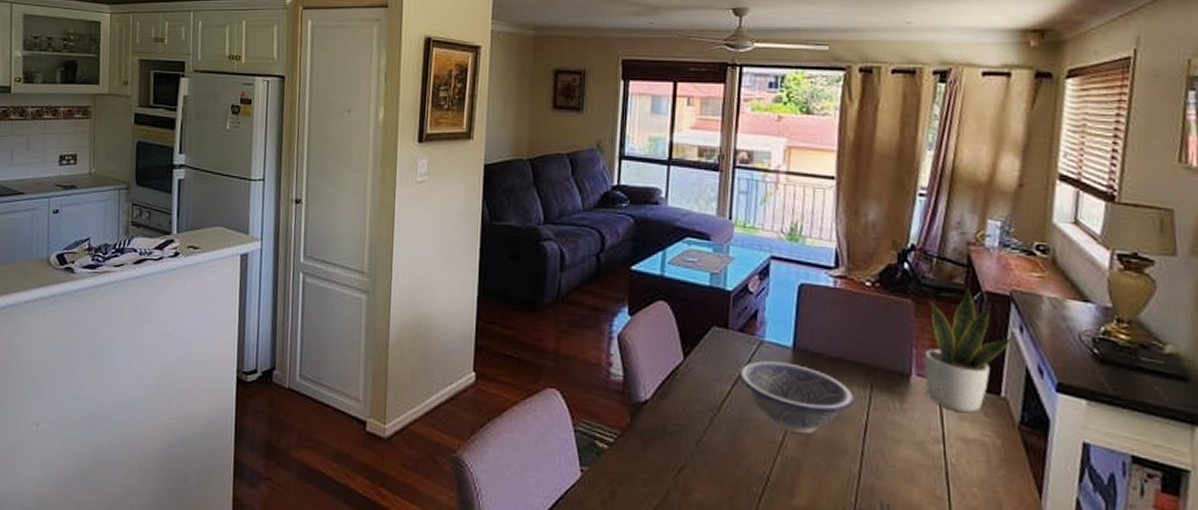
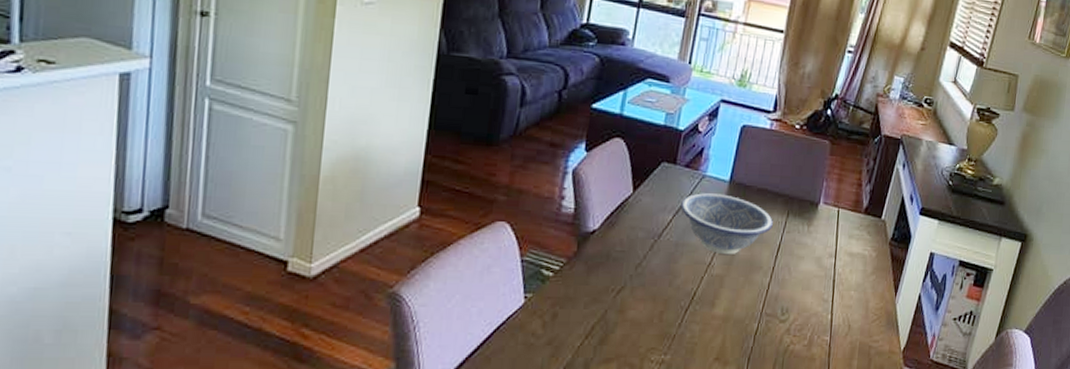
potted plant: present [912,287,1015,414] -> none [828,131,898,233]

